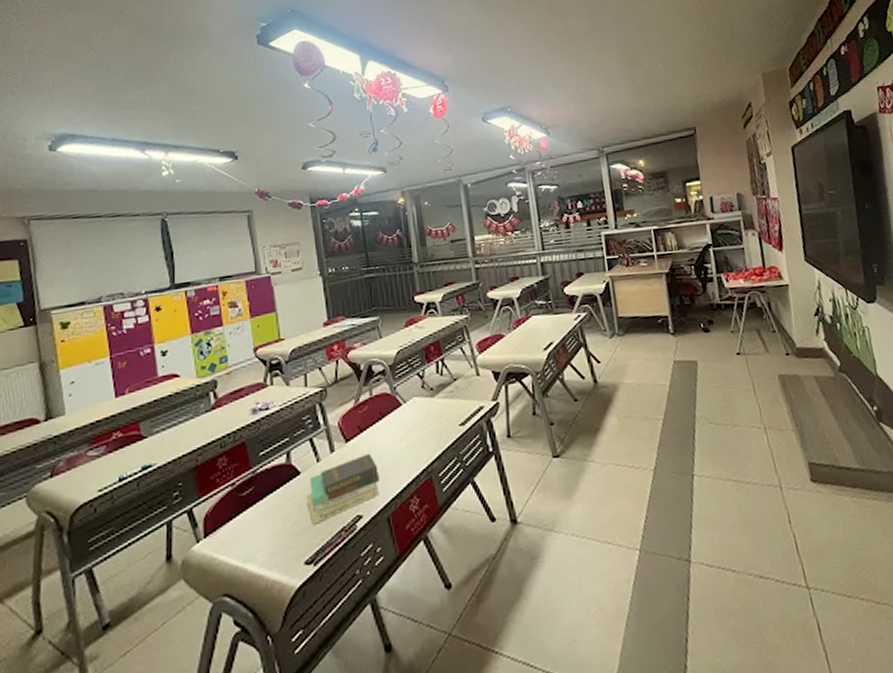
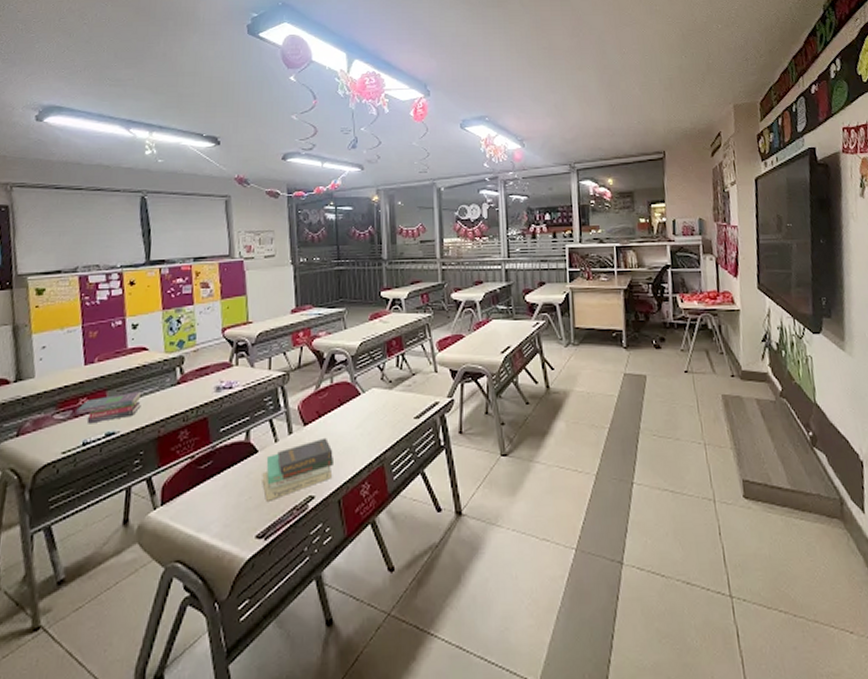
books: none [110,420,176,459] -> present [76,391,142,424]

